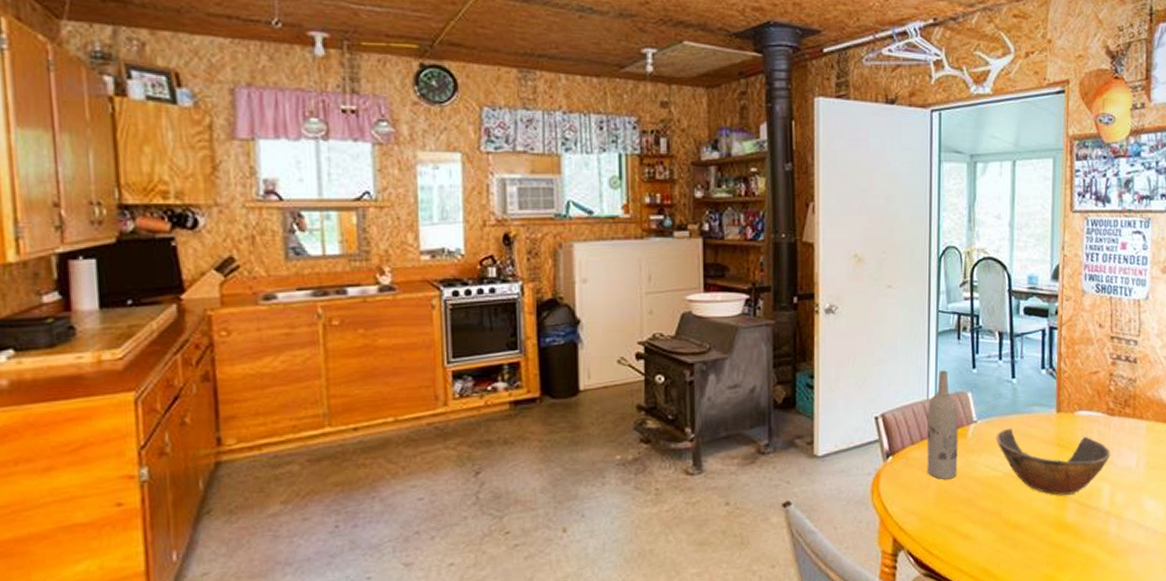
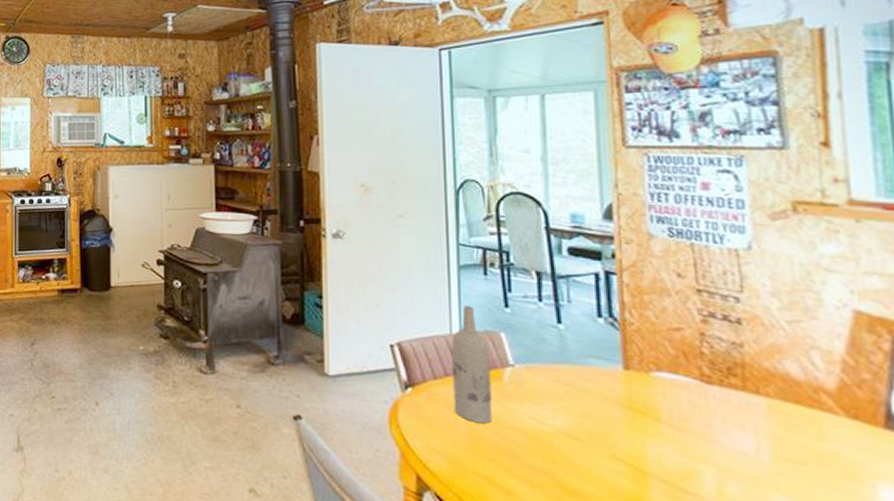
bowl: present [996,428,1111,496] -> none [540,378,712,472]

